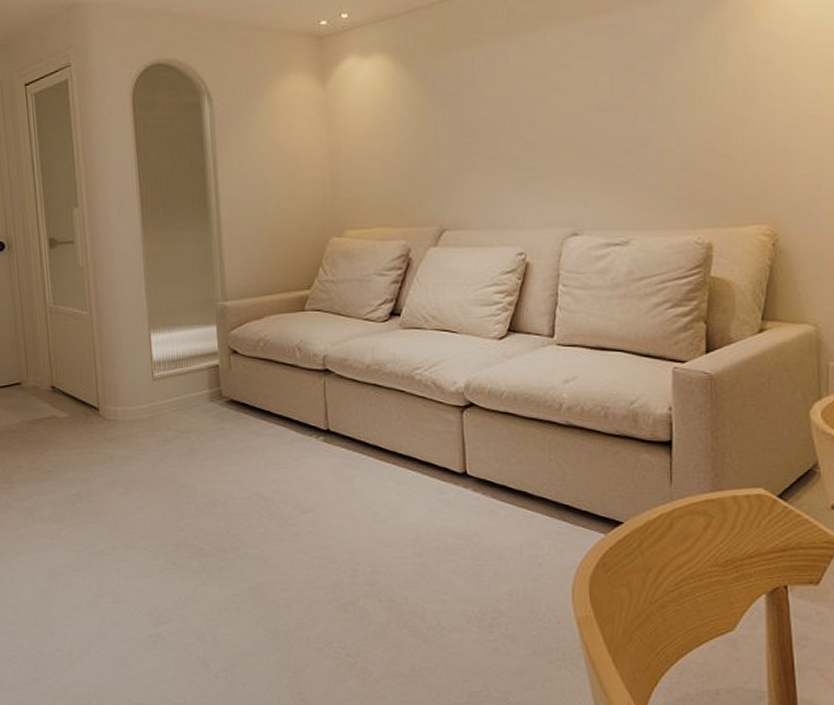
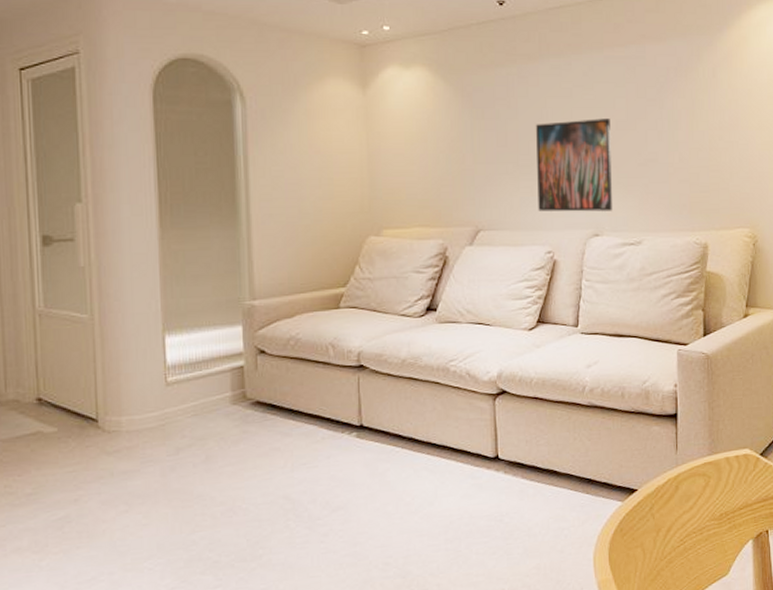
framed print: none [504,99,594,209] -> present [535,119,612,212]

